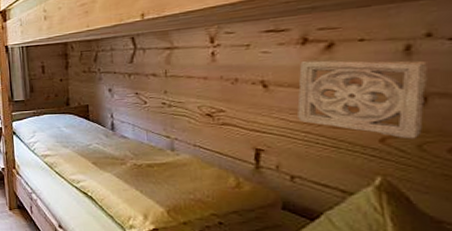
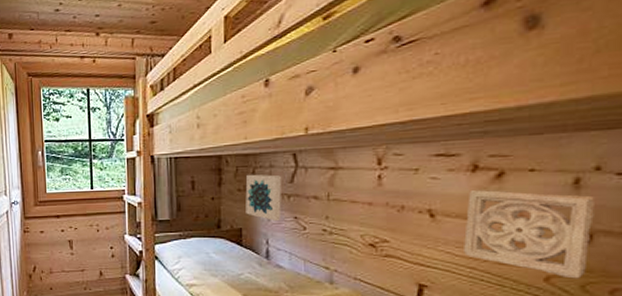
wall art: none [90,57,123,98] -> present [245,174,282,222]

